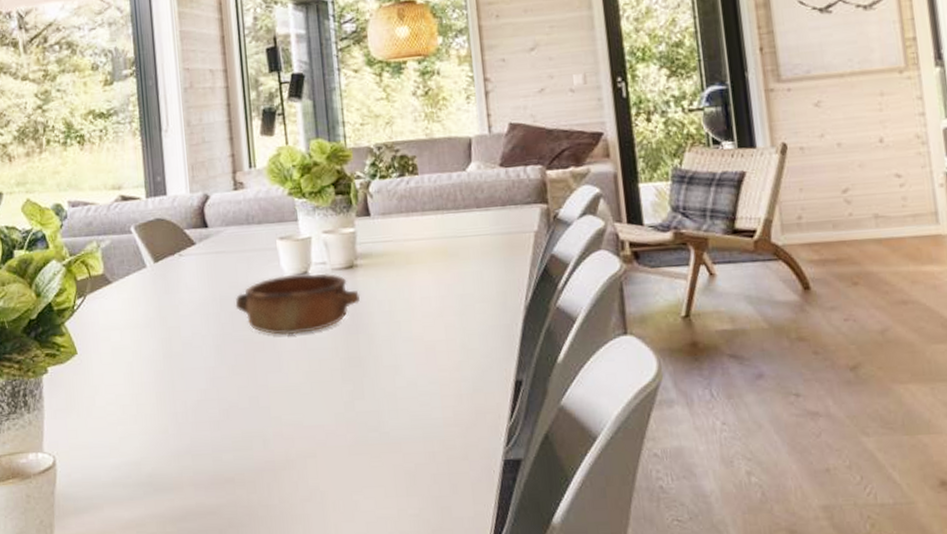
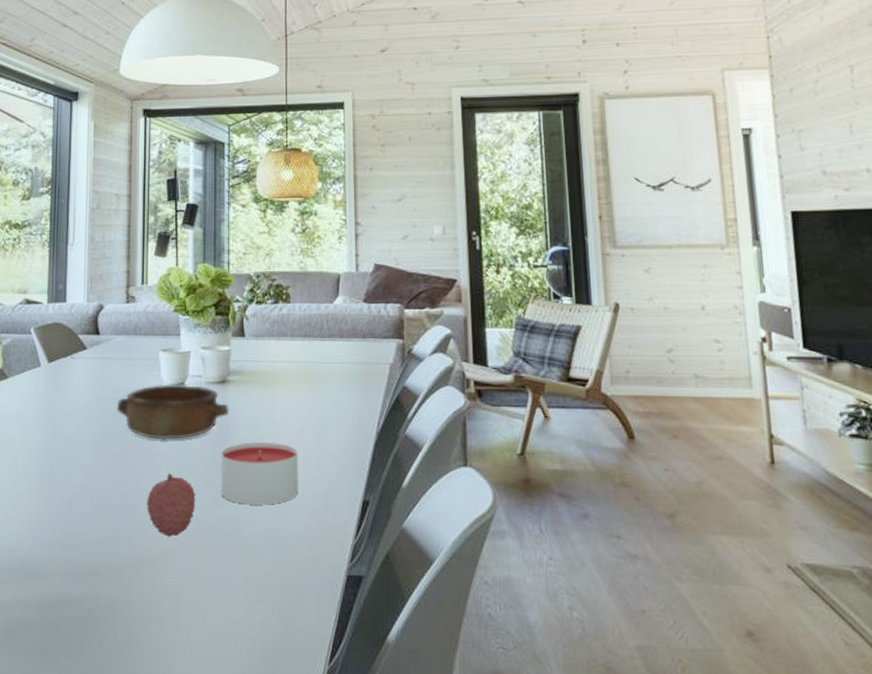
fruit: none [279,368,333,437] -> present [147,472,196,537]
candle: none [355,327,444,396] -> present [221,443,298,505]

